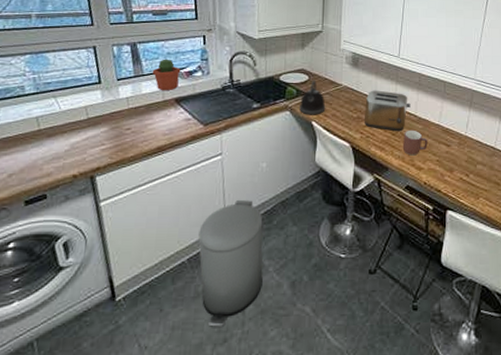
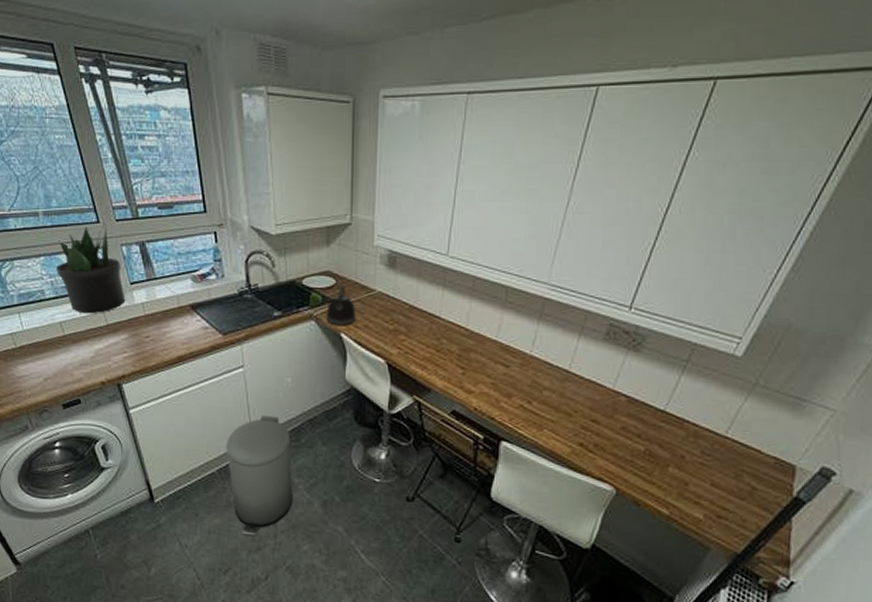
planter: none [40,28,111,107] -> present [55,226,126,313]
succulent plant: present [152,59,181,90] -> none [164,260,194,295]
toaster: present [365,90,411,132] -> none [403,297,461,348]
mug: present [402,129,428,156] -> none [448,345,481,377]

